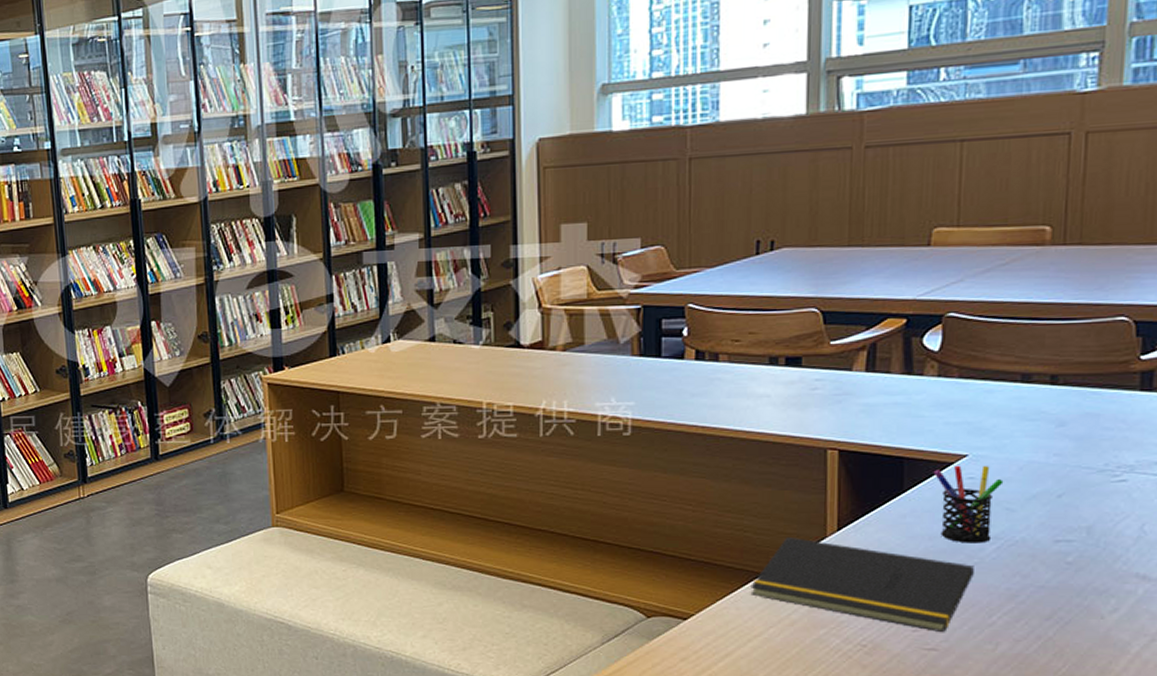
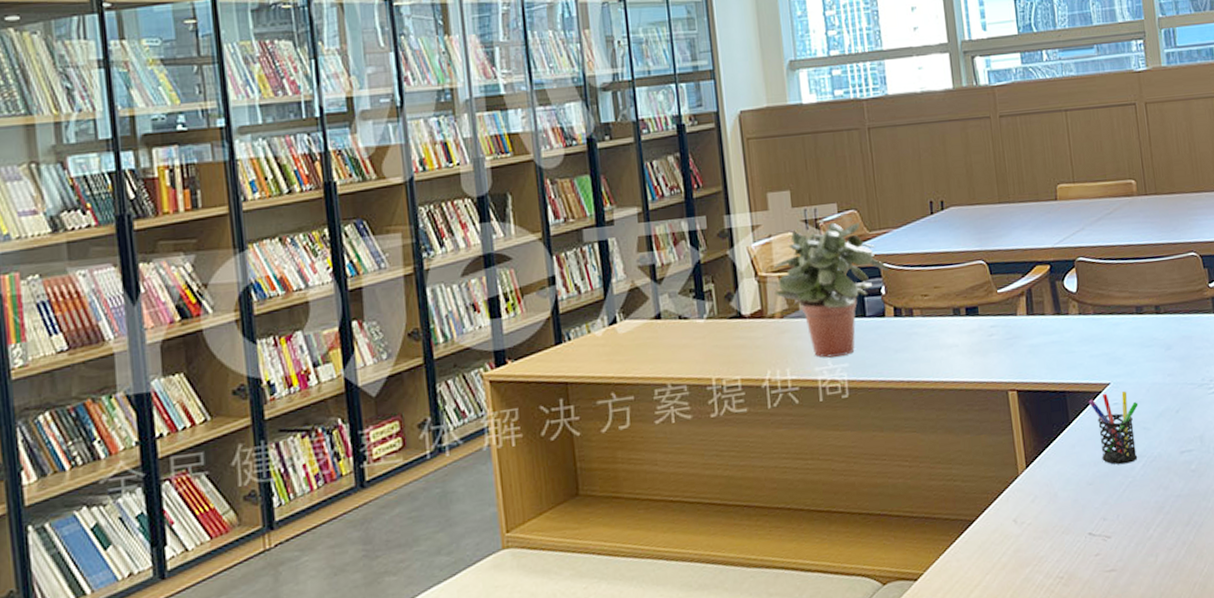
potted plant: none [558,258,696,394] -> present [773,222,890,358]
notepad: present [750,536,974,633] -> none [965,480,1131,553]

